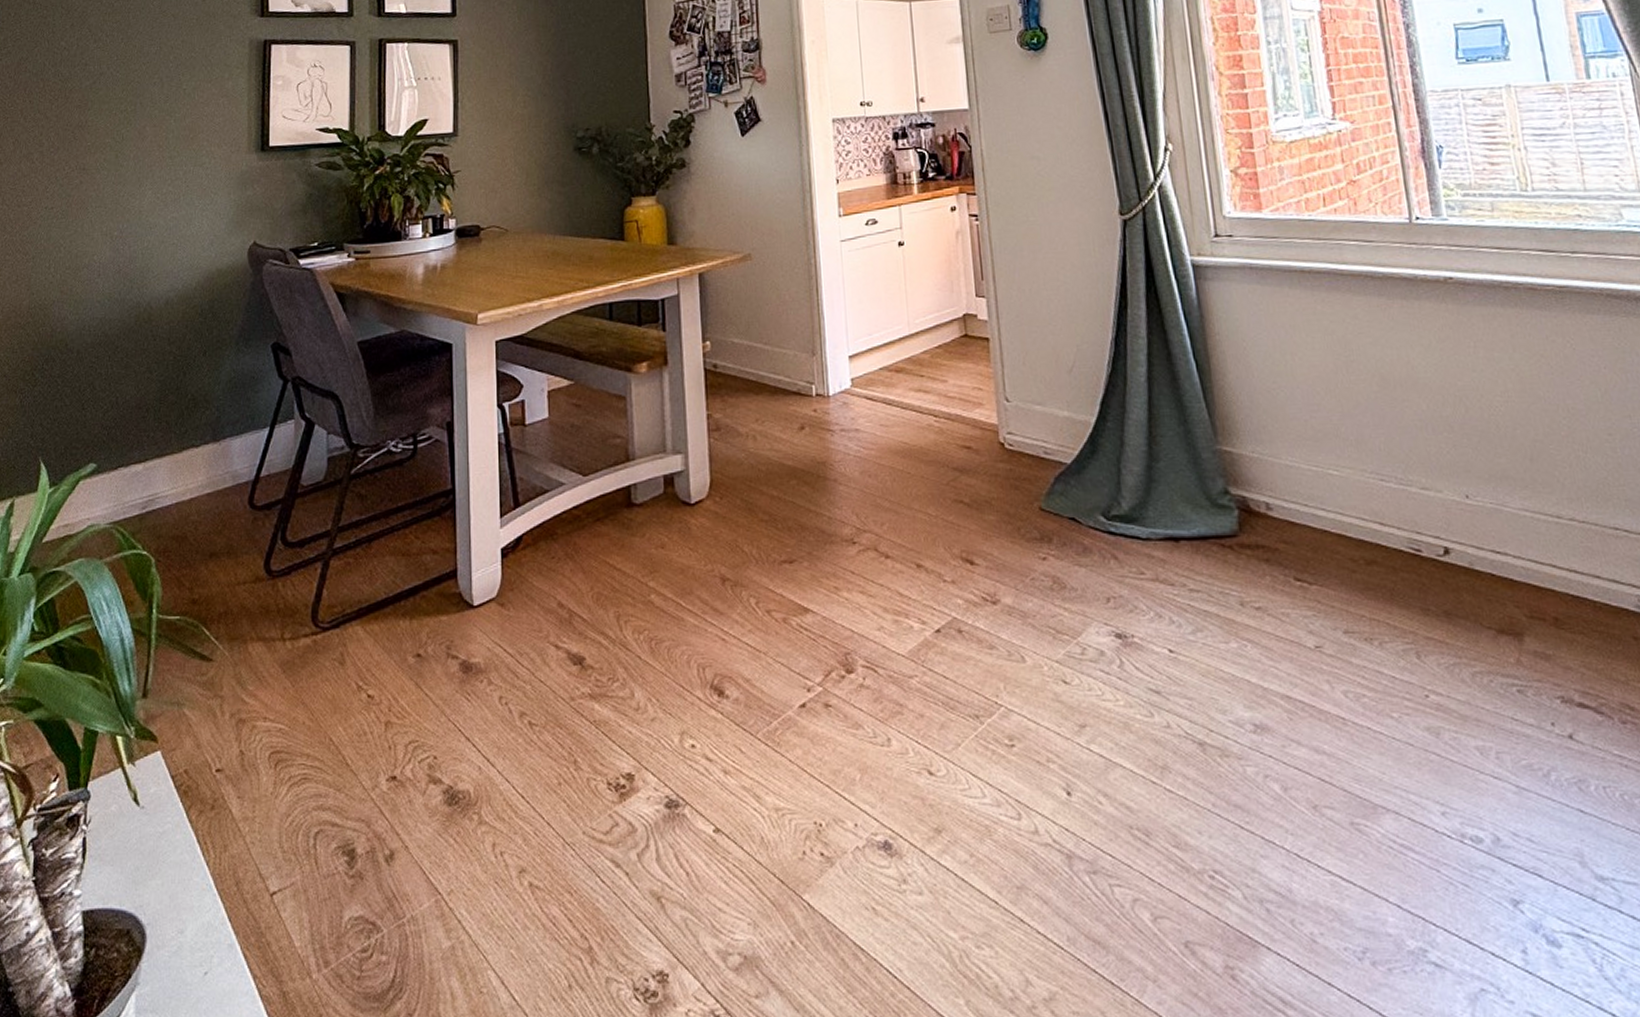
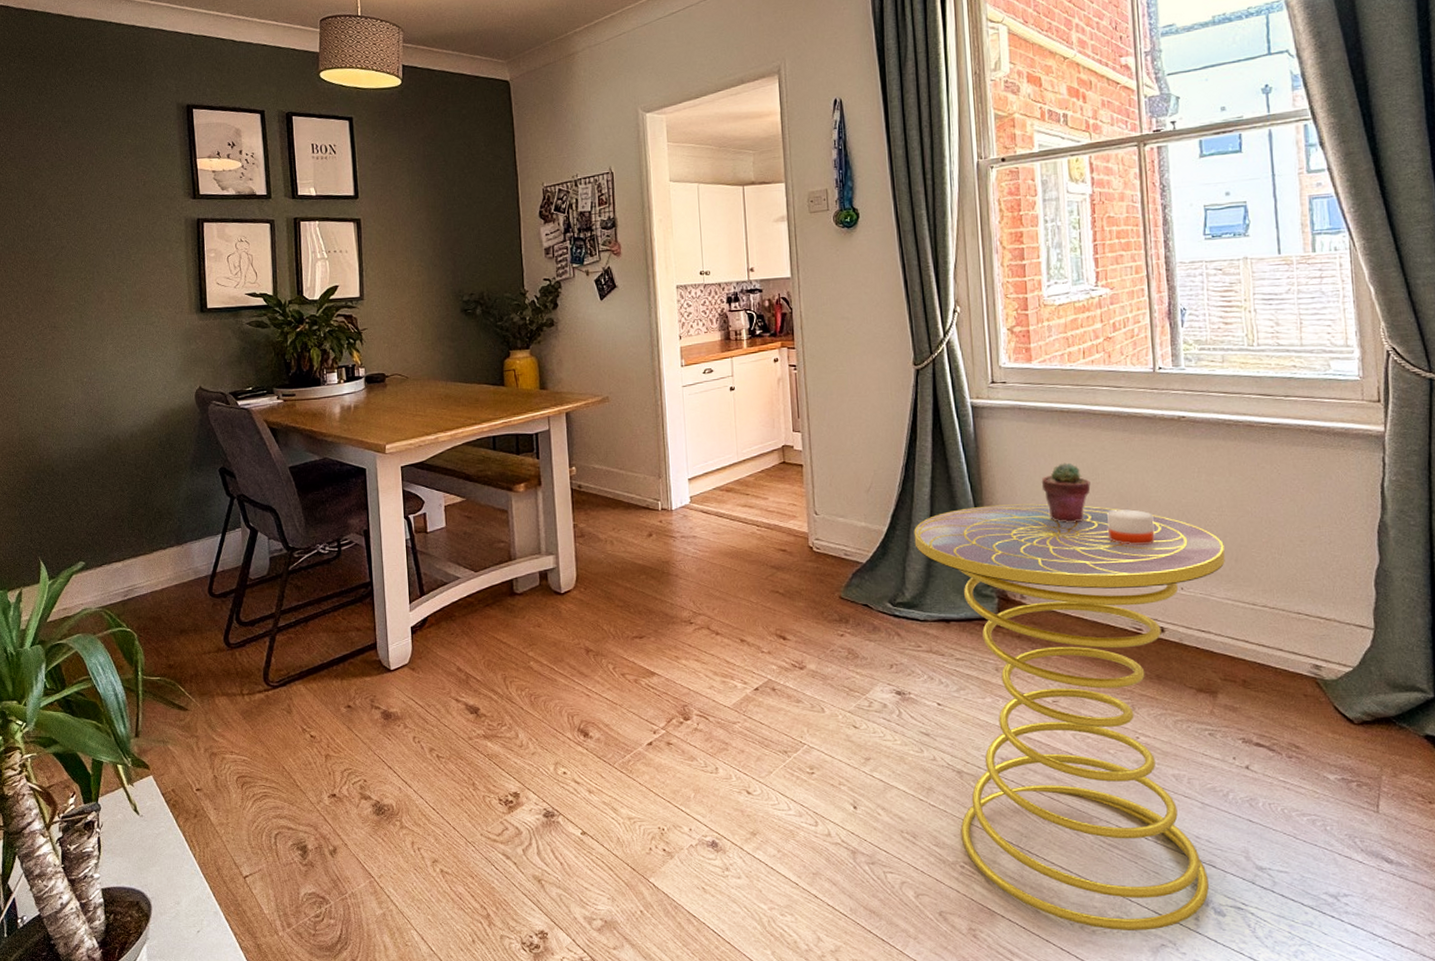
side table: none [1128,387,1537,968] -> present [913,503,1225,930]
potted succulent: none [1282,335,1344,411] -> present [1041,462,1091,523]
candle: none [1367,394,1428,440] -> present [1107,509,1155,545]

